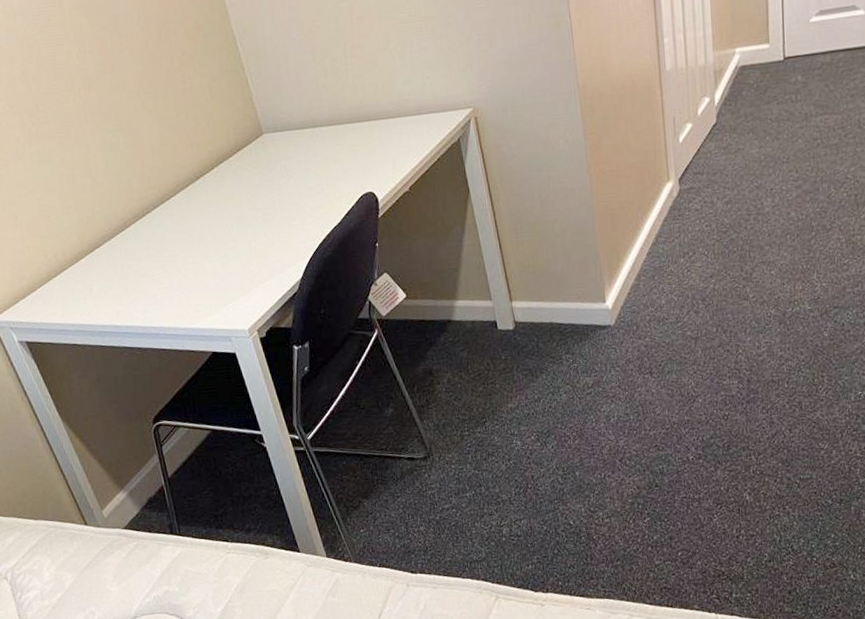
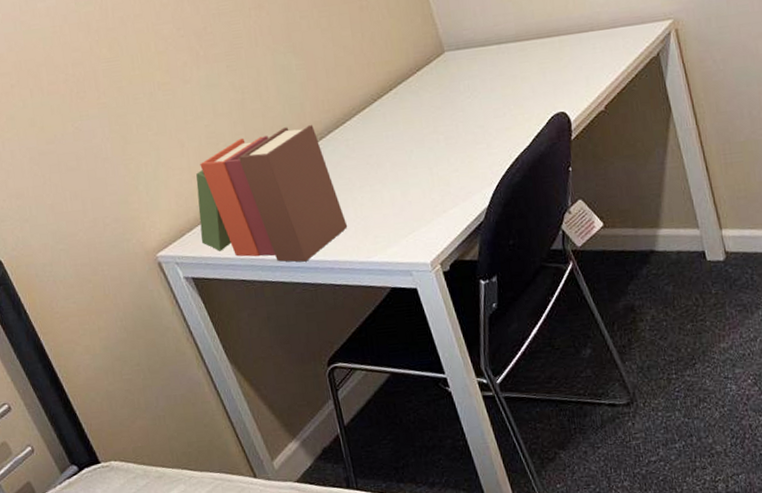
books: none [29,200,172,328] -> present [196,125,348,262]

